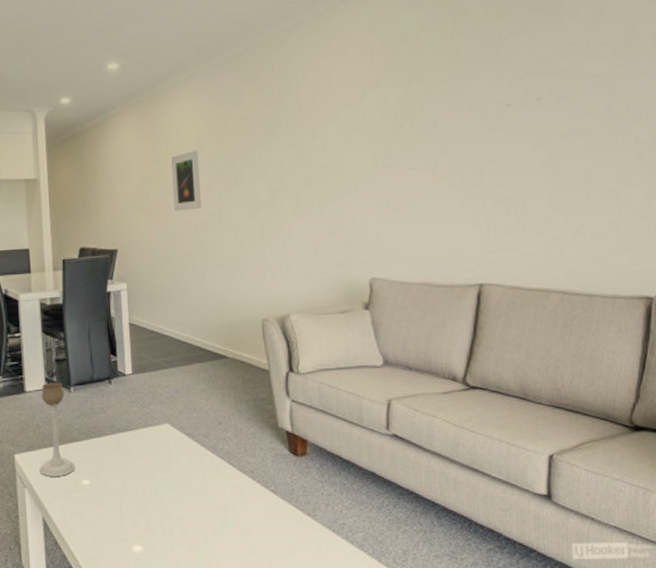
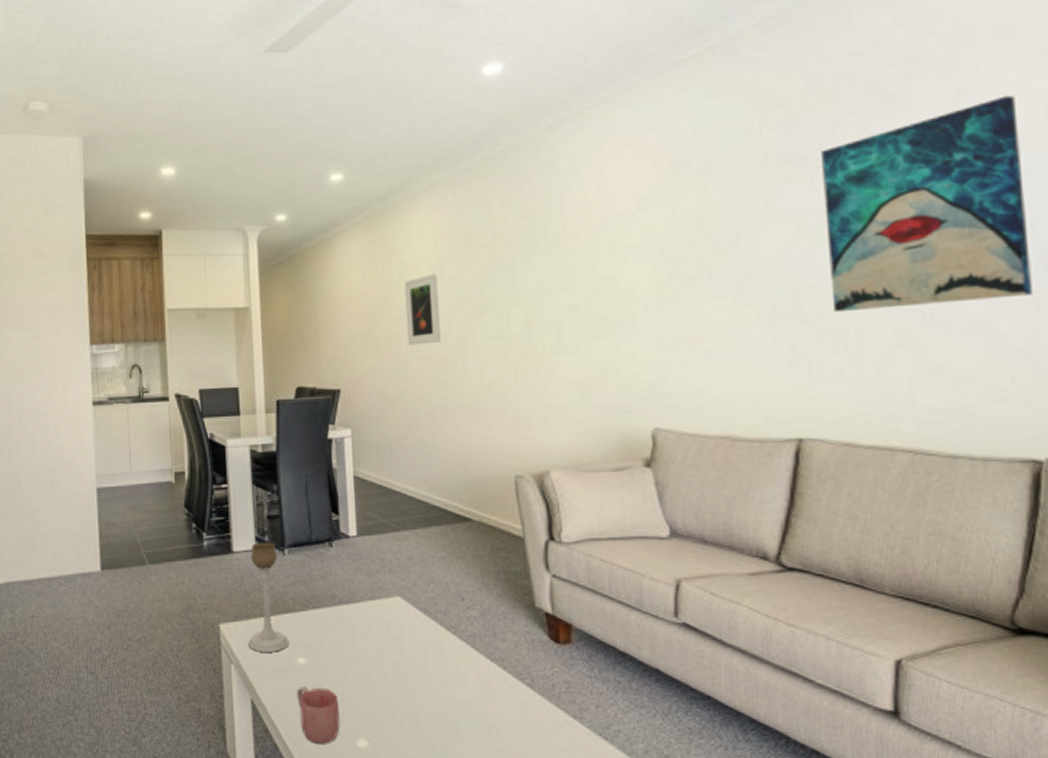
mug: none [81,504,119,552] -> present [296,686,340,744]
wall art: none [498,13,647,183] -> present [821,95,1032,313]

